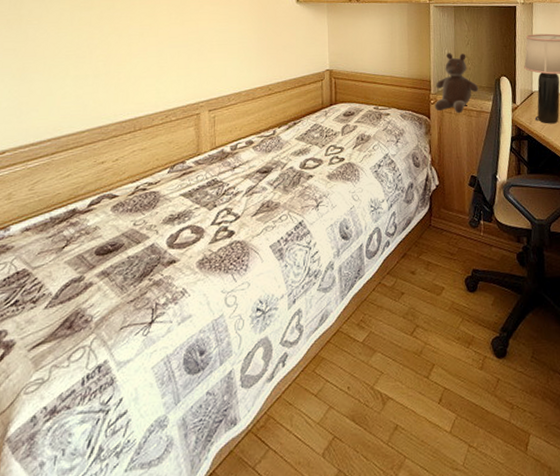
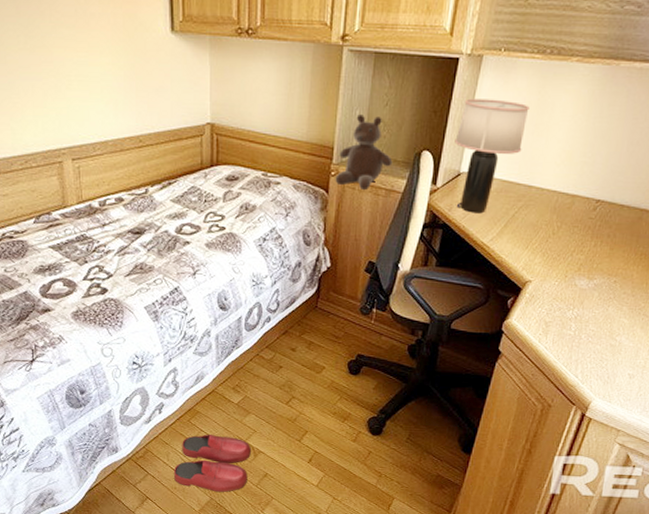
slippers: none [298,384,379,460] -> present [174,434,251,492]

